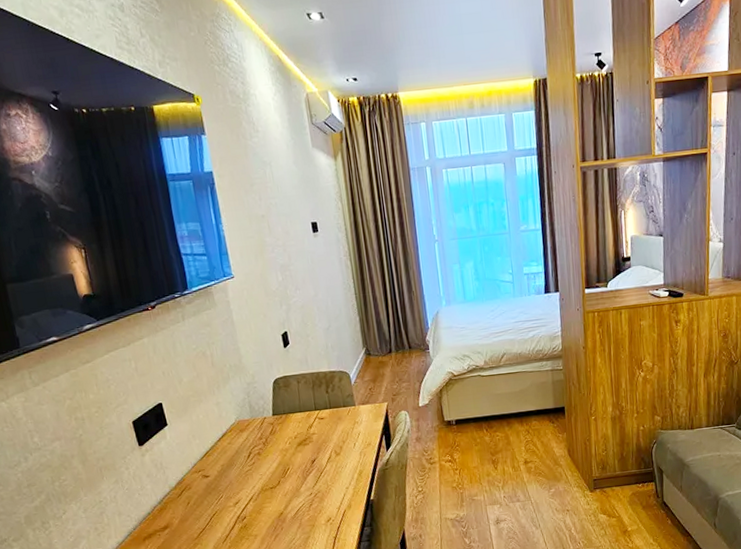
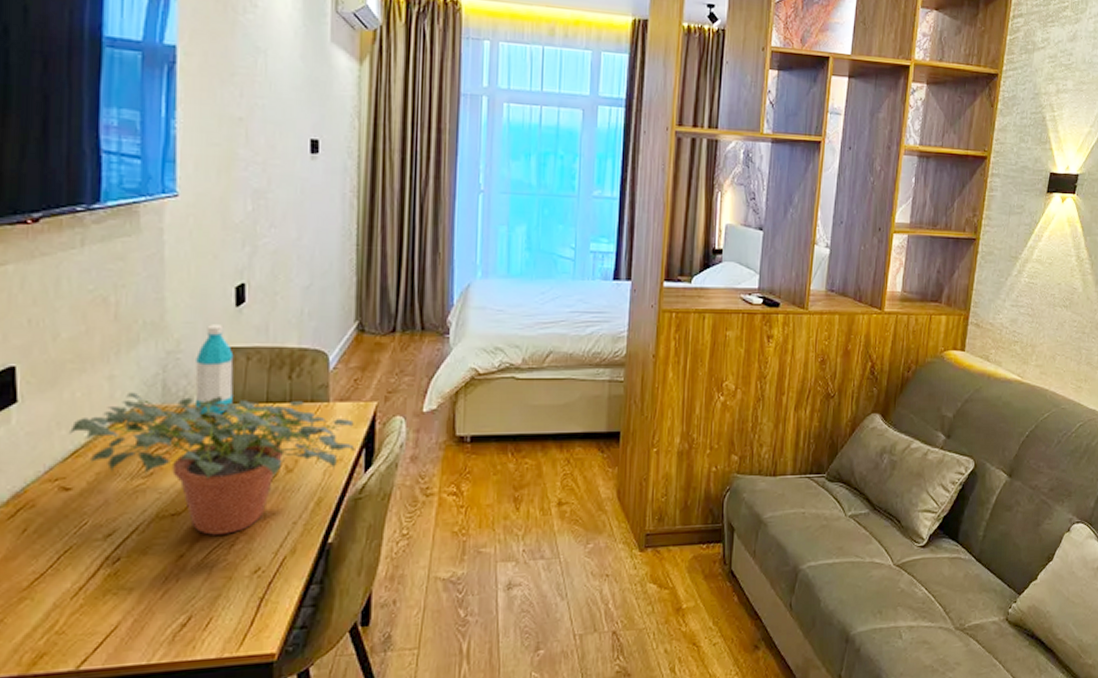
potted plant: none [201,406,378,499] -> present [70,392,355,535]
water bottle: none [266,361,294,422] -> present [194,324,234,414]

